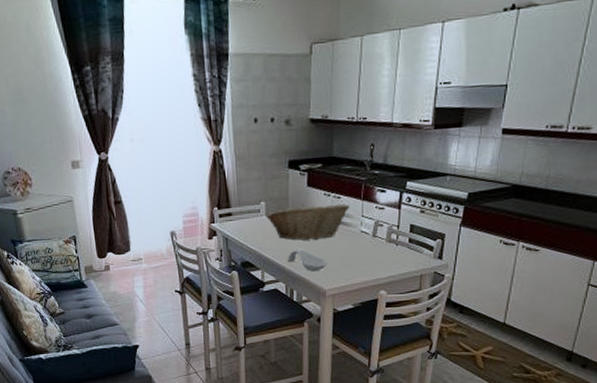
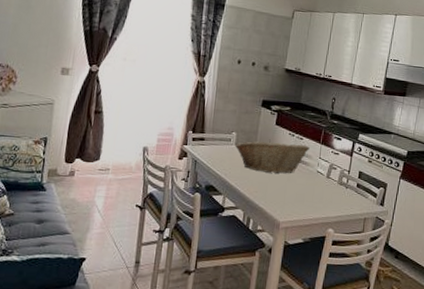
spoon rest: present [287,249,327,272] -> none [248,180,285,204]

